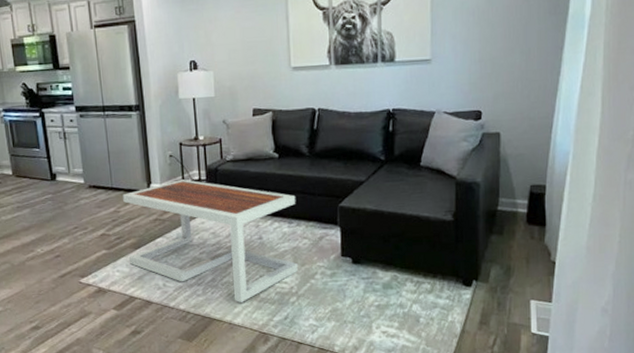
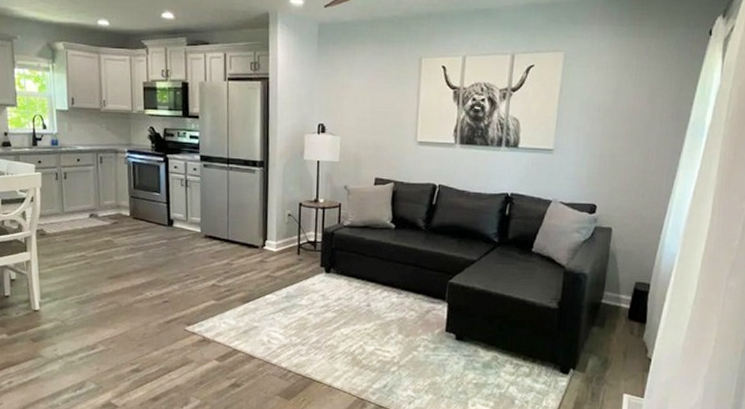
coffee table: present [123,179,298,303] -> none [236,239,408,367]

